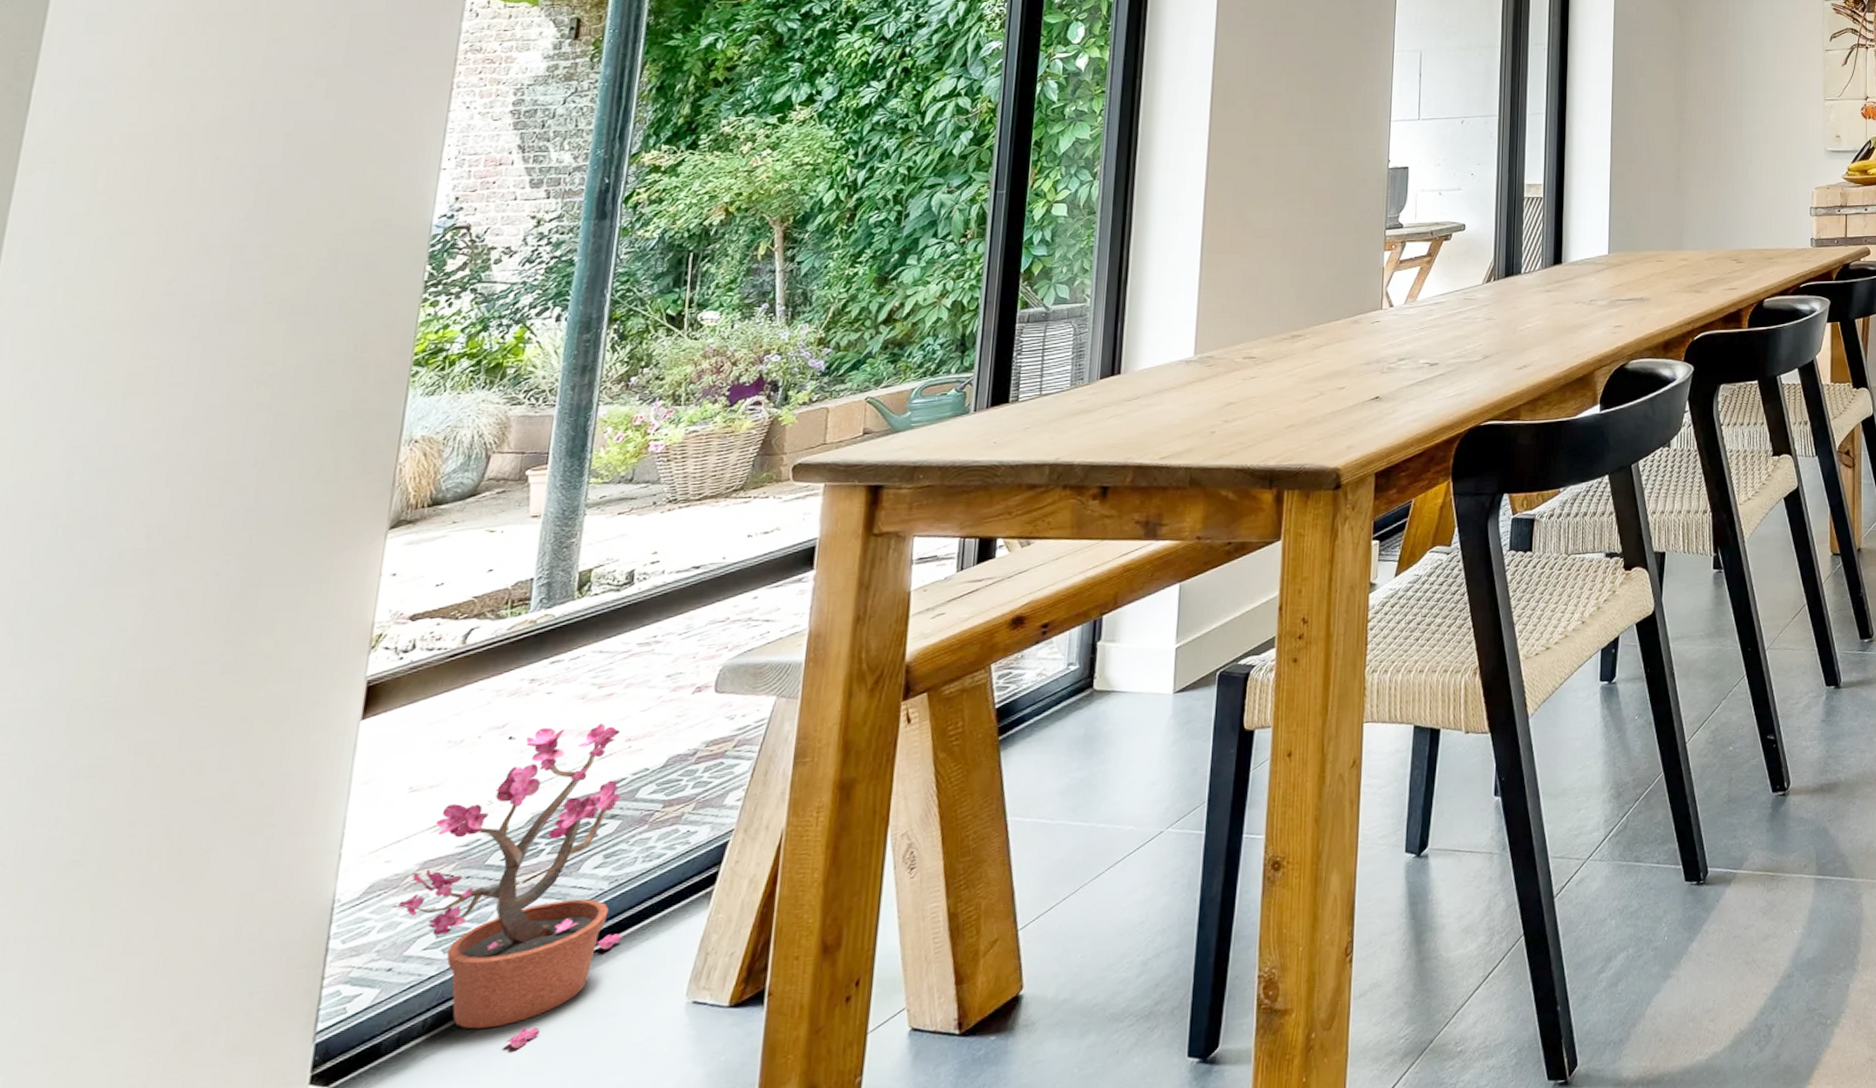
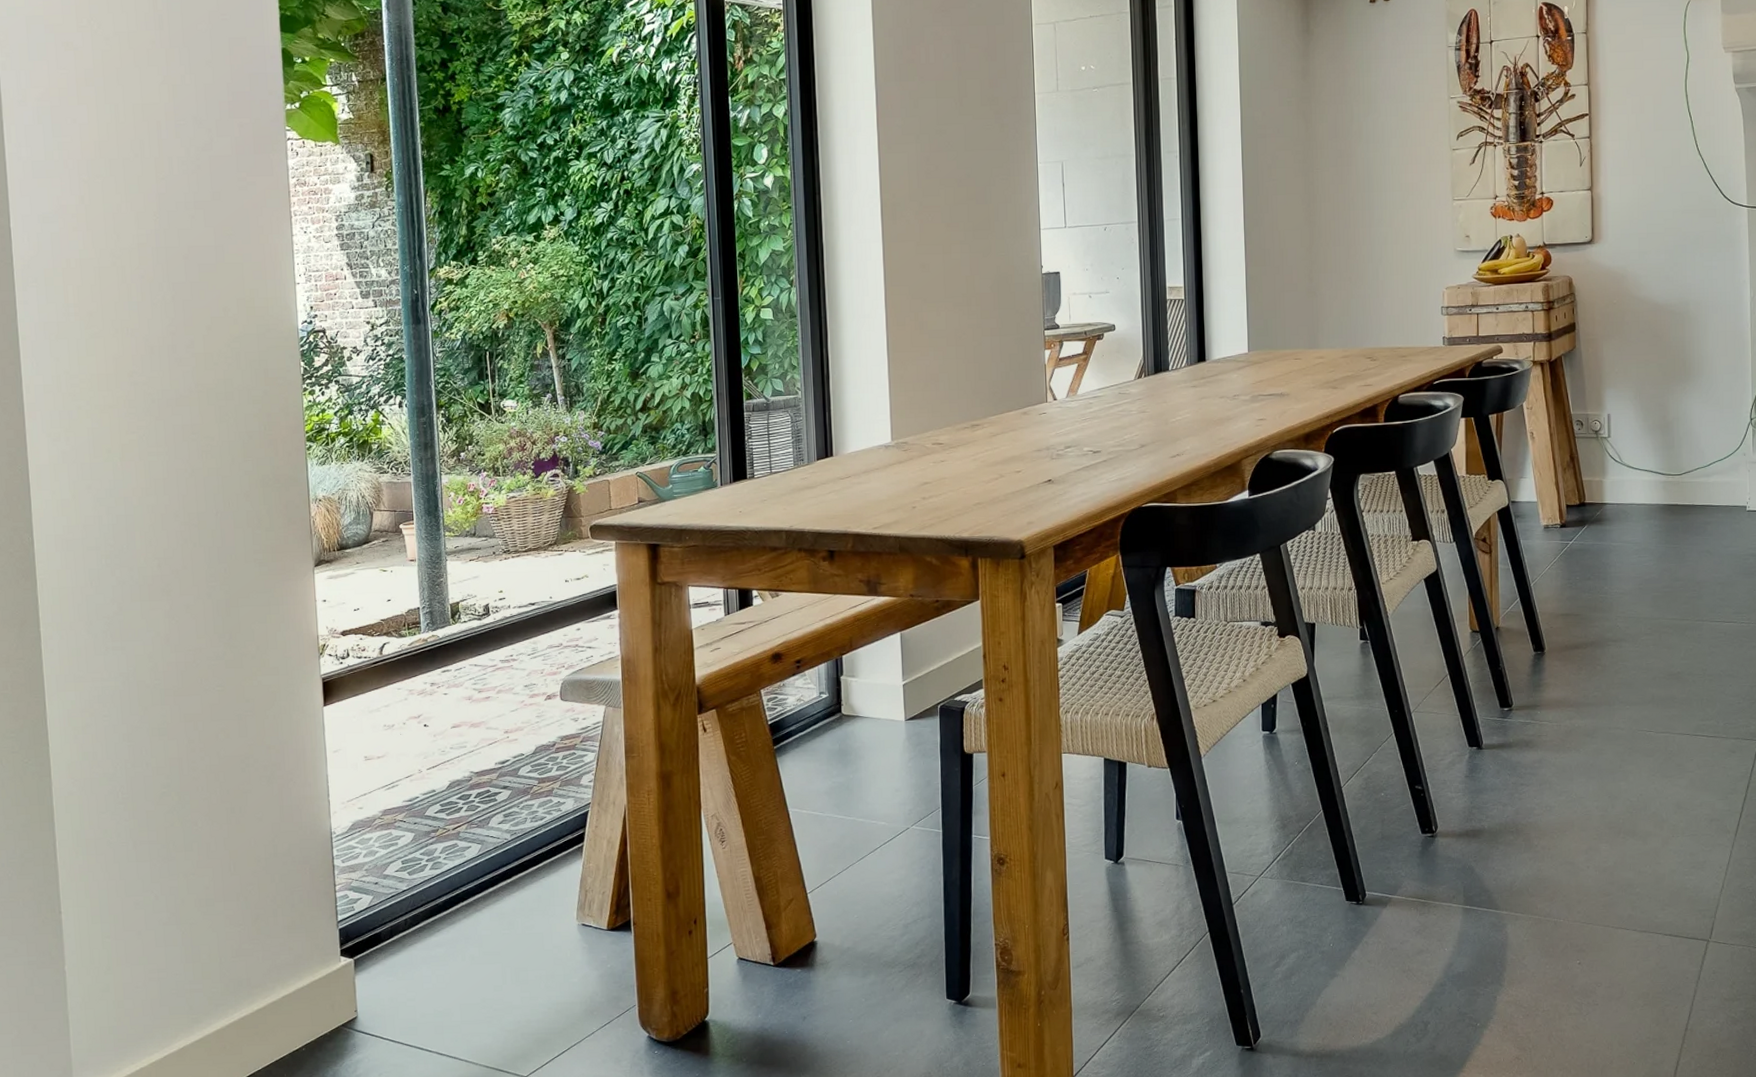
potted plant: present [393,722,623,1049] -> none [370,718,527,945]

